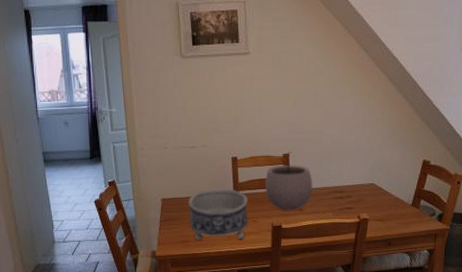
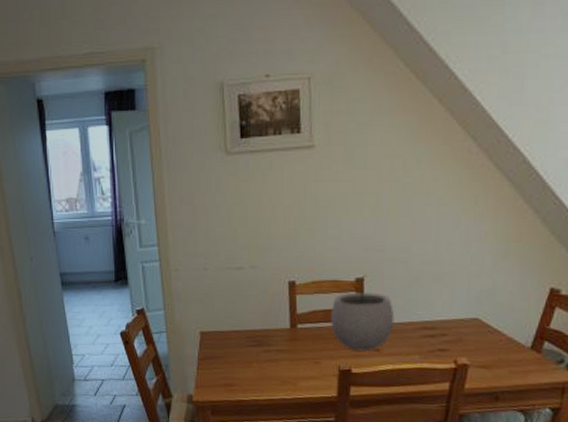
decorative bowl: present [188,188,248,240] -> none [232,320,308,385]

